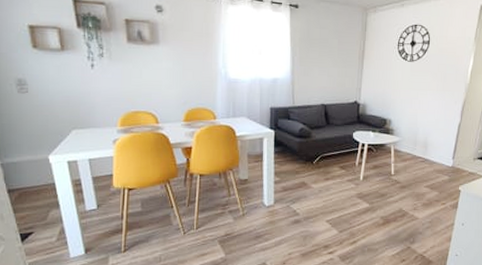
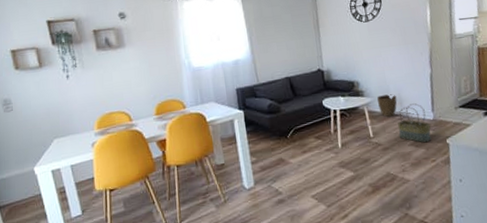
vase: none [405,136,423,159] -> present [377,94,397,118]
basket: none [417,149,449,187] -> present [398,103,432,143]

